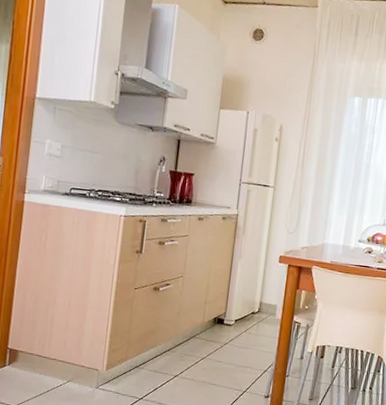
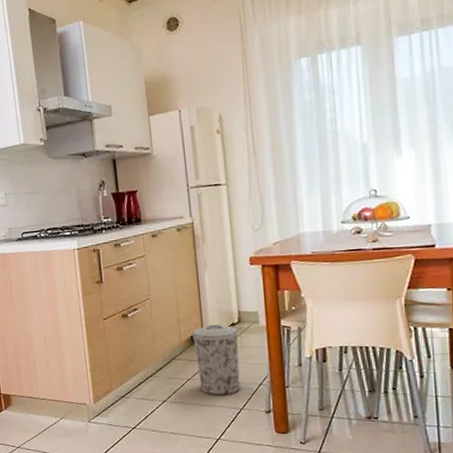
trash can: none [212,310,257,378] -> present [192,325,241,396]

